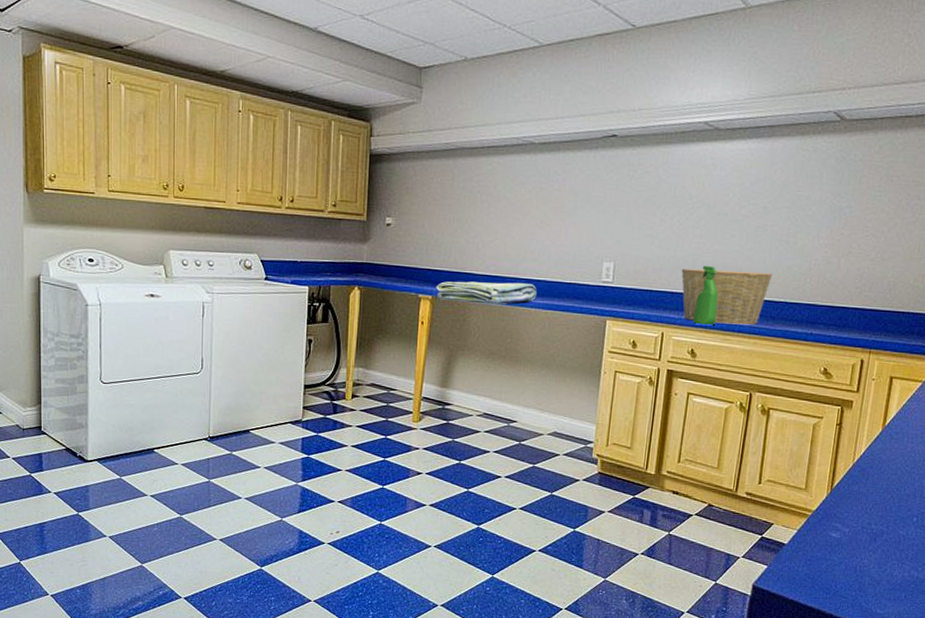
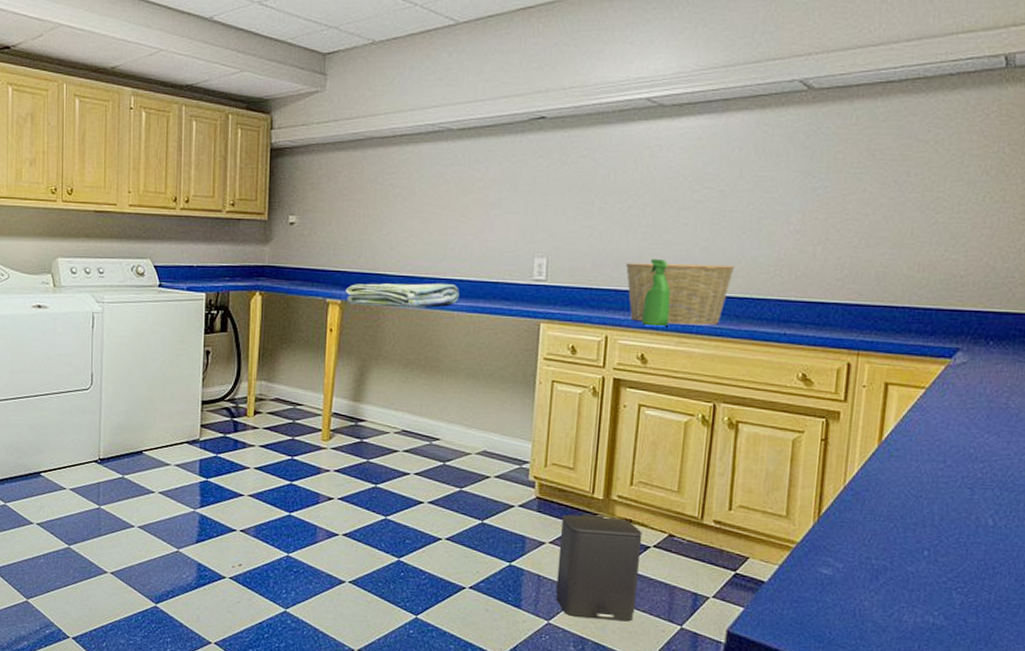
pedal bin: none [612,487,687,579] -> present [556,514,642,622]

